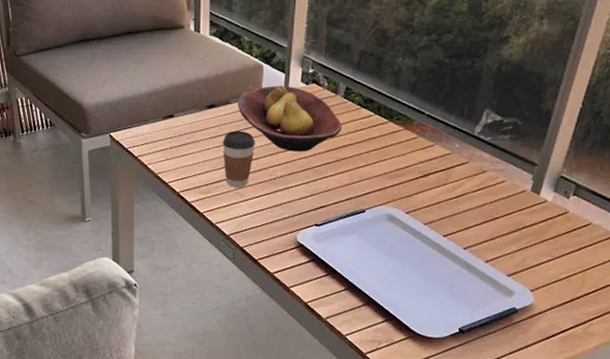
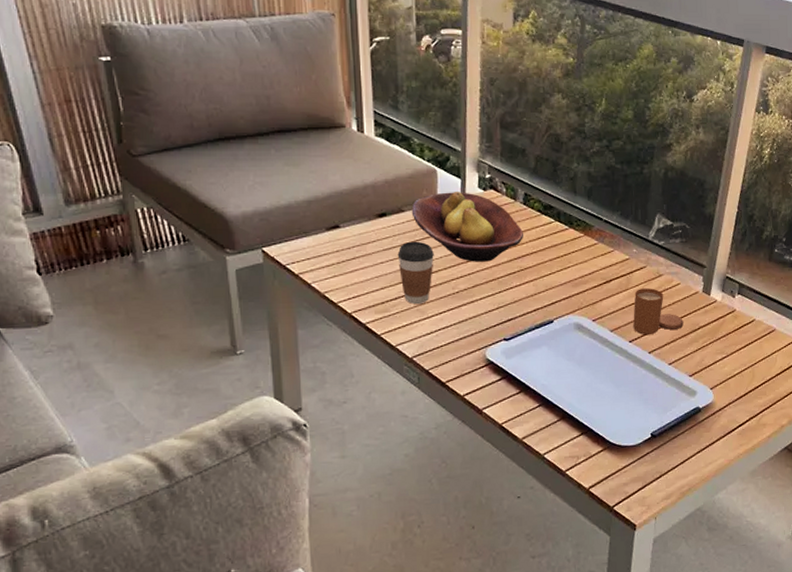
candle: none [449,184,506,231] -> present [633,288,684,335]

